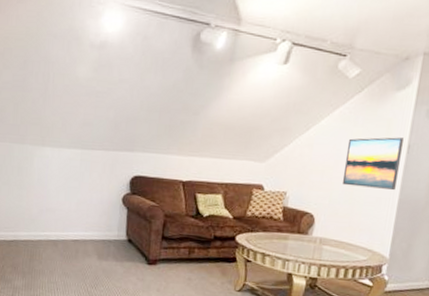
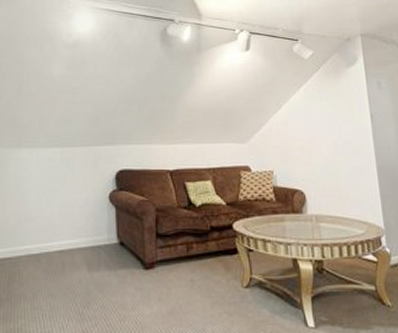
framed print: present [342,137,404,190] -> none [318,108,371,159]

